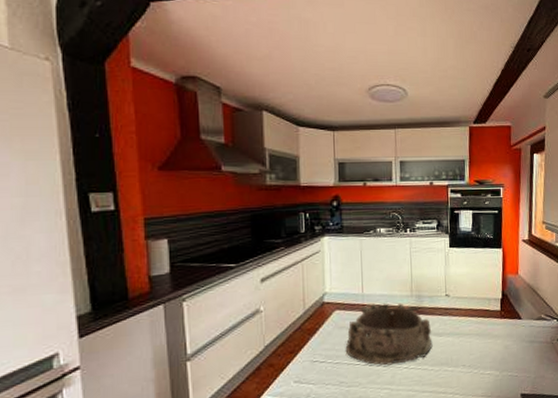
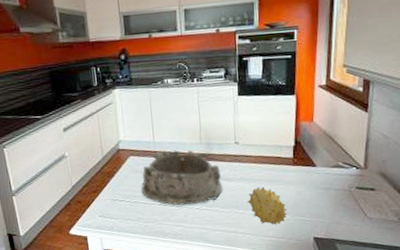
fruit: none [457,341,496,383] -> present [247,187,287,225]

